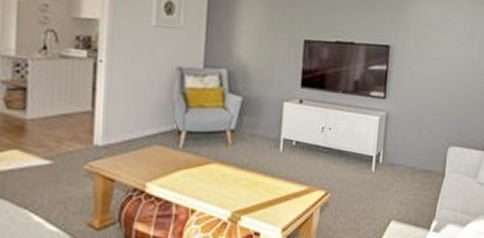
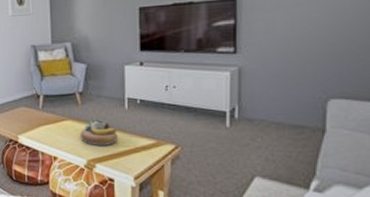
decorative bowl: none [227,161,269,194] -> present [81,118,117,146]

